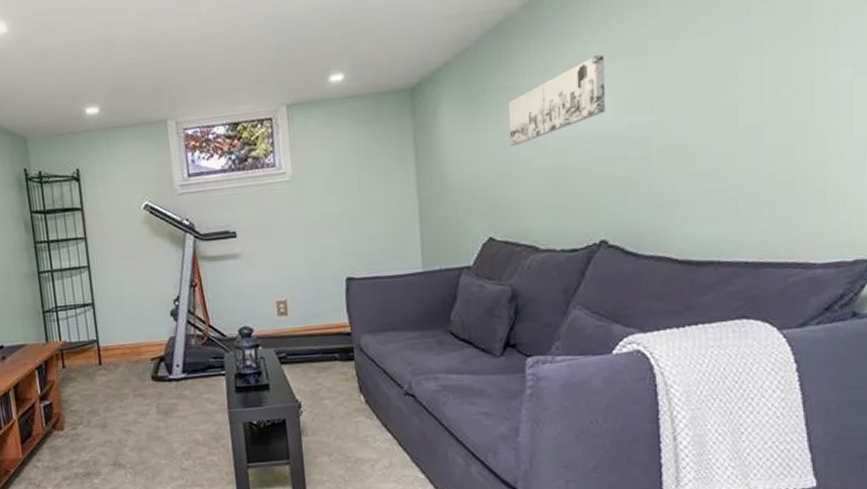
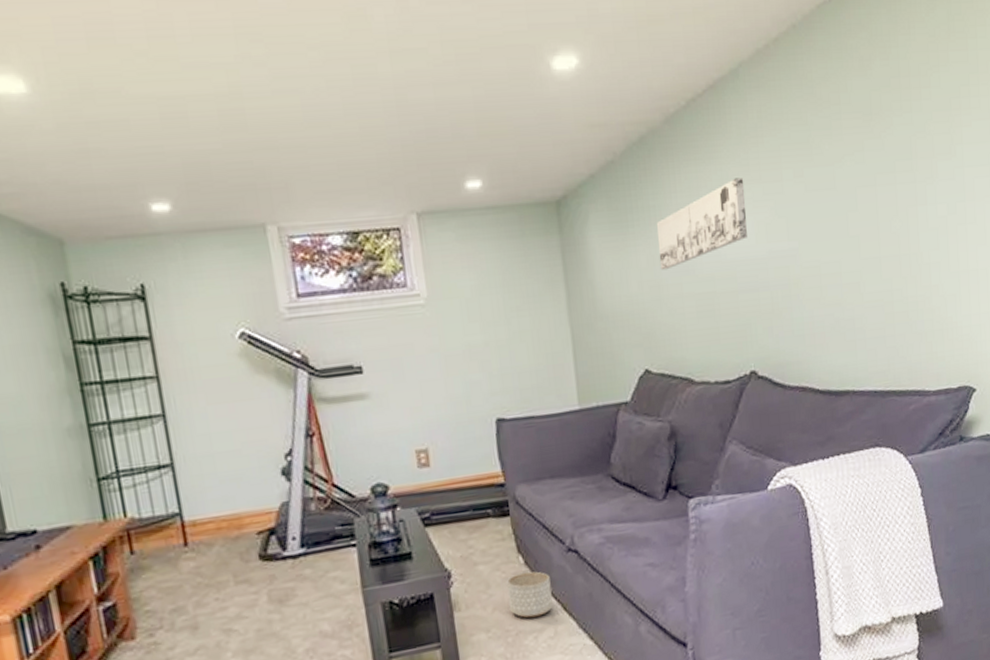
planter: none [348,409,389,449] -> present [506,571,553,618]

